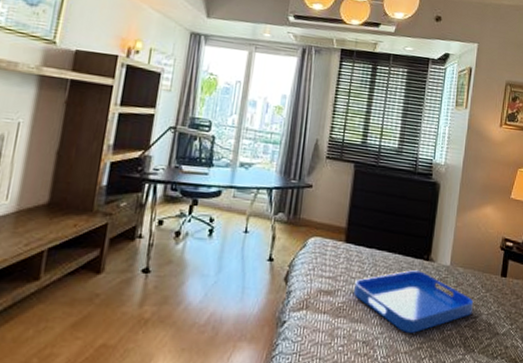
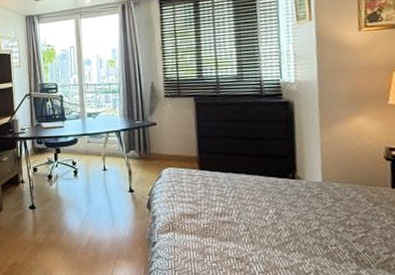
serving tray: present [354,270,473,333] -> none [217,189,360,249]

